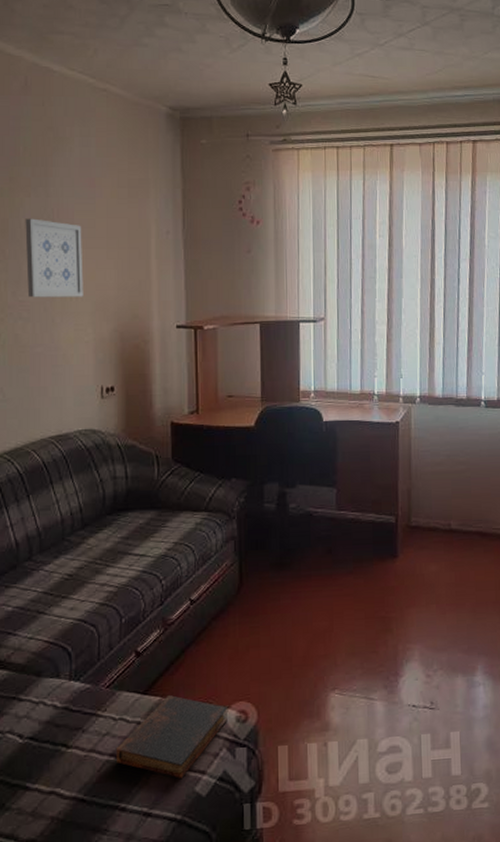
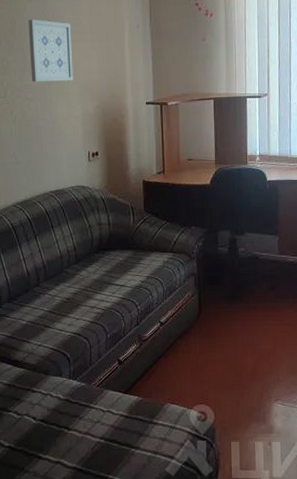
book: present [117,695,227,778] -> none [105,396,190,460]

